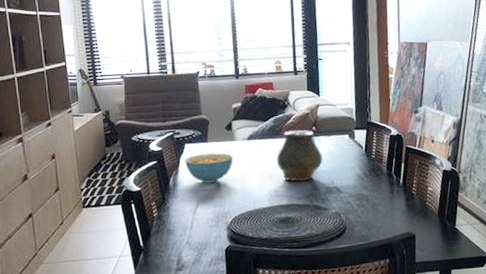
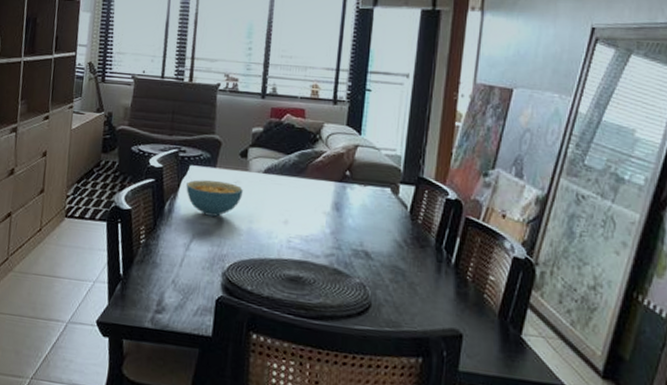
vase: present [276,130,323,182] -> none [294,170,354,236]

